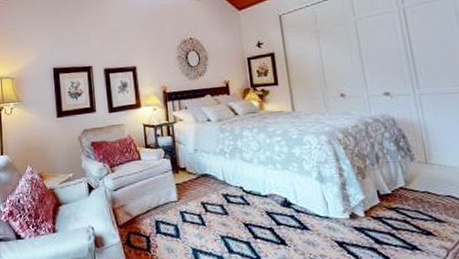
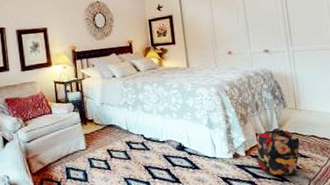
backpack: none [377,184,433,243] -> present [256,127,300,176]

